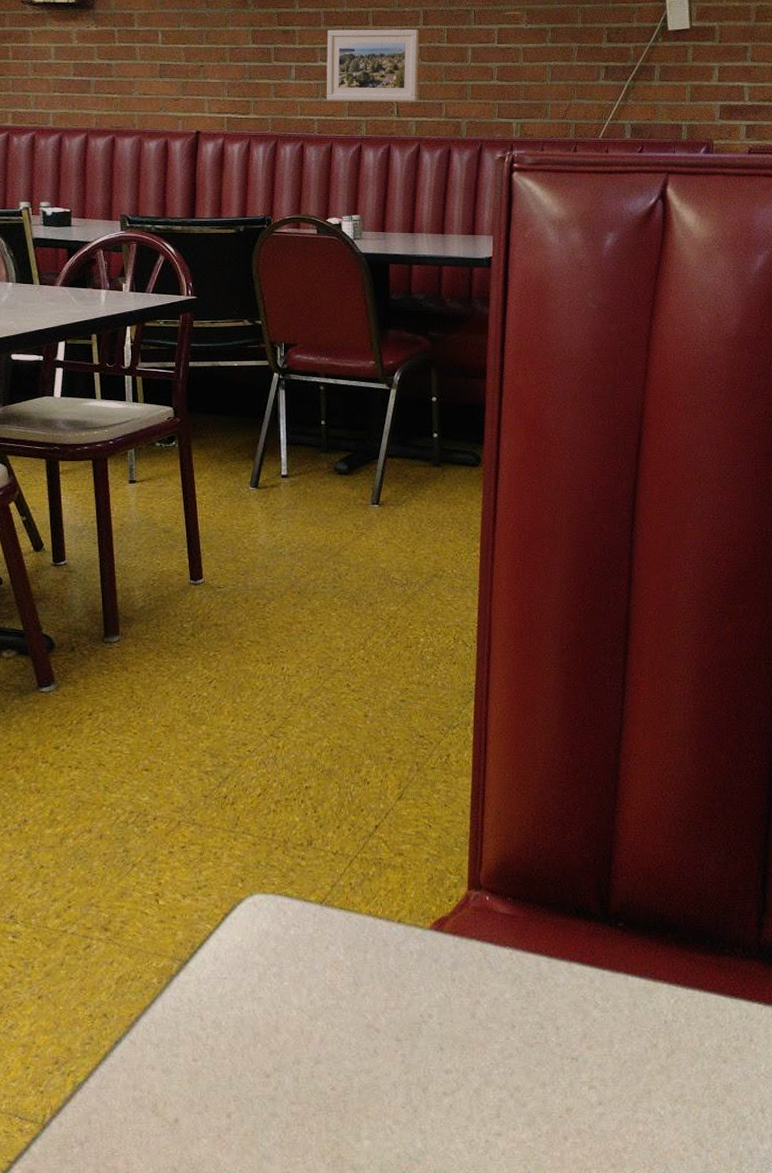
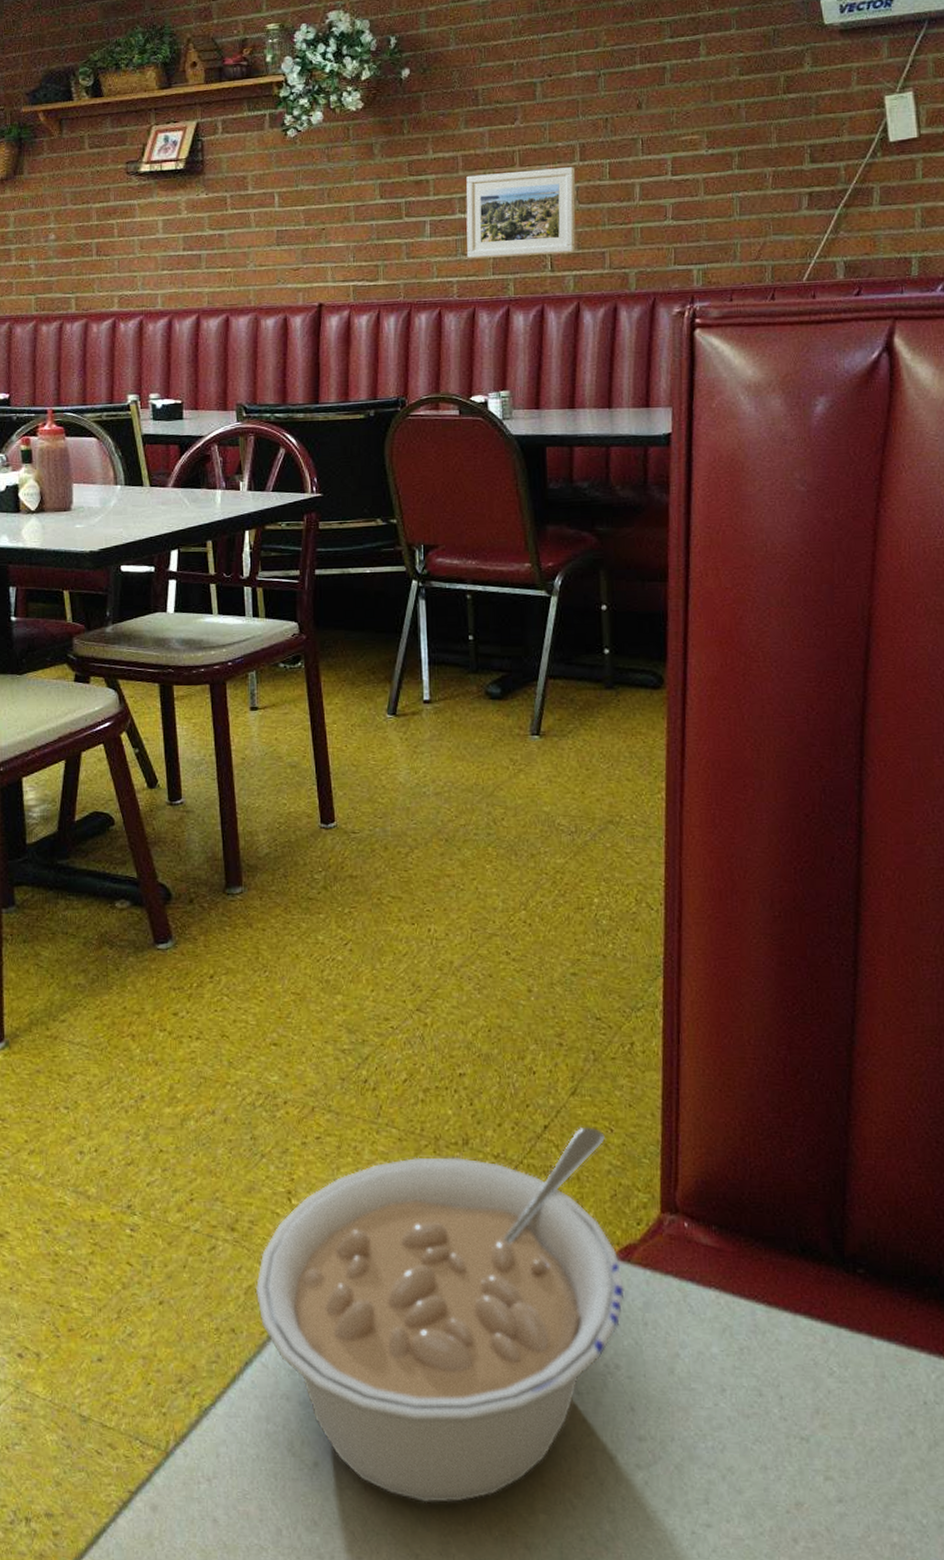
legume: none [125,824,437,1143] -> present [255,1126,624,1503]

